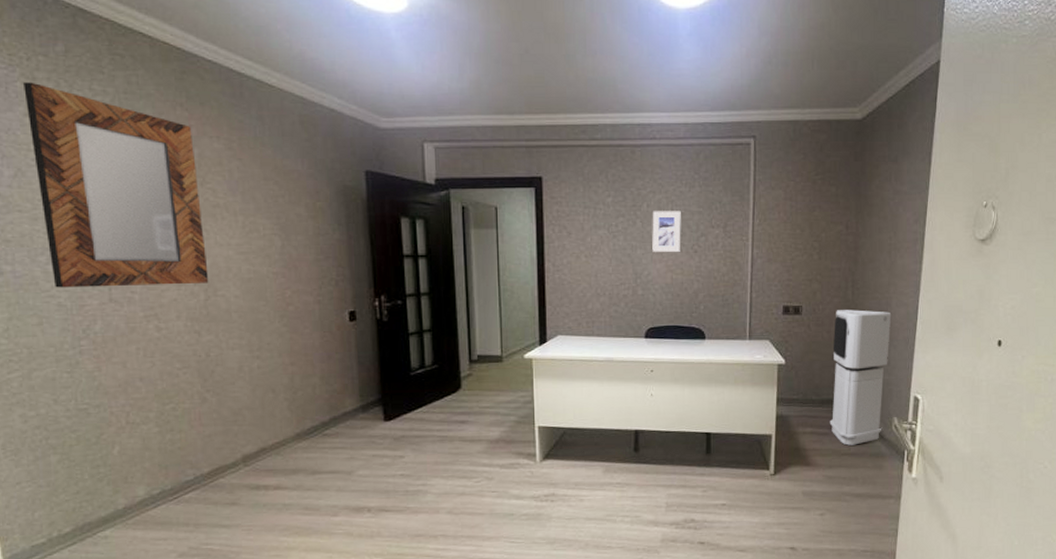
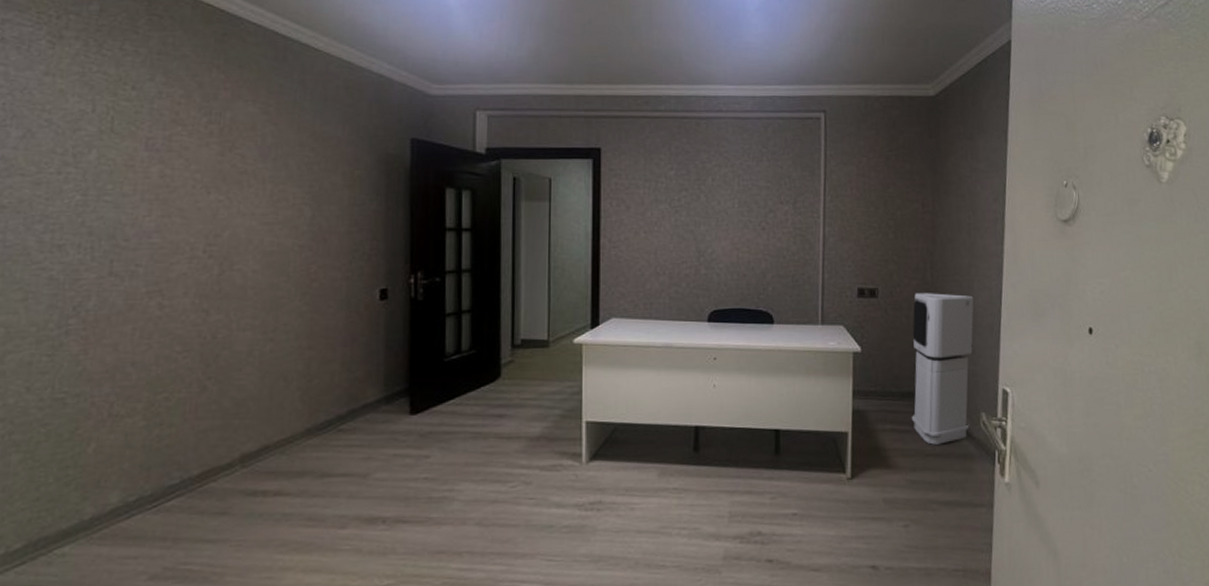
home mirror: present [24,82,209,288] -> none [47,40,227,259]
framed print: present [652,211,681,252] -> none [717,185,748,229]

